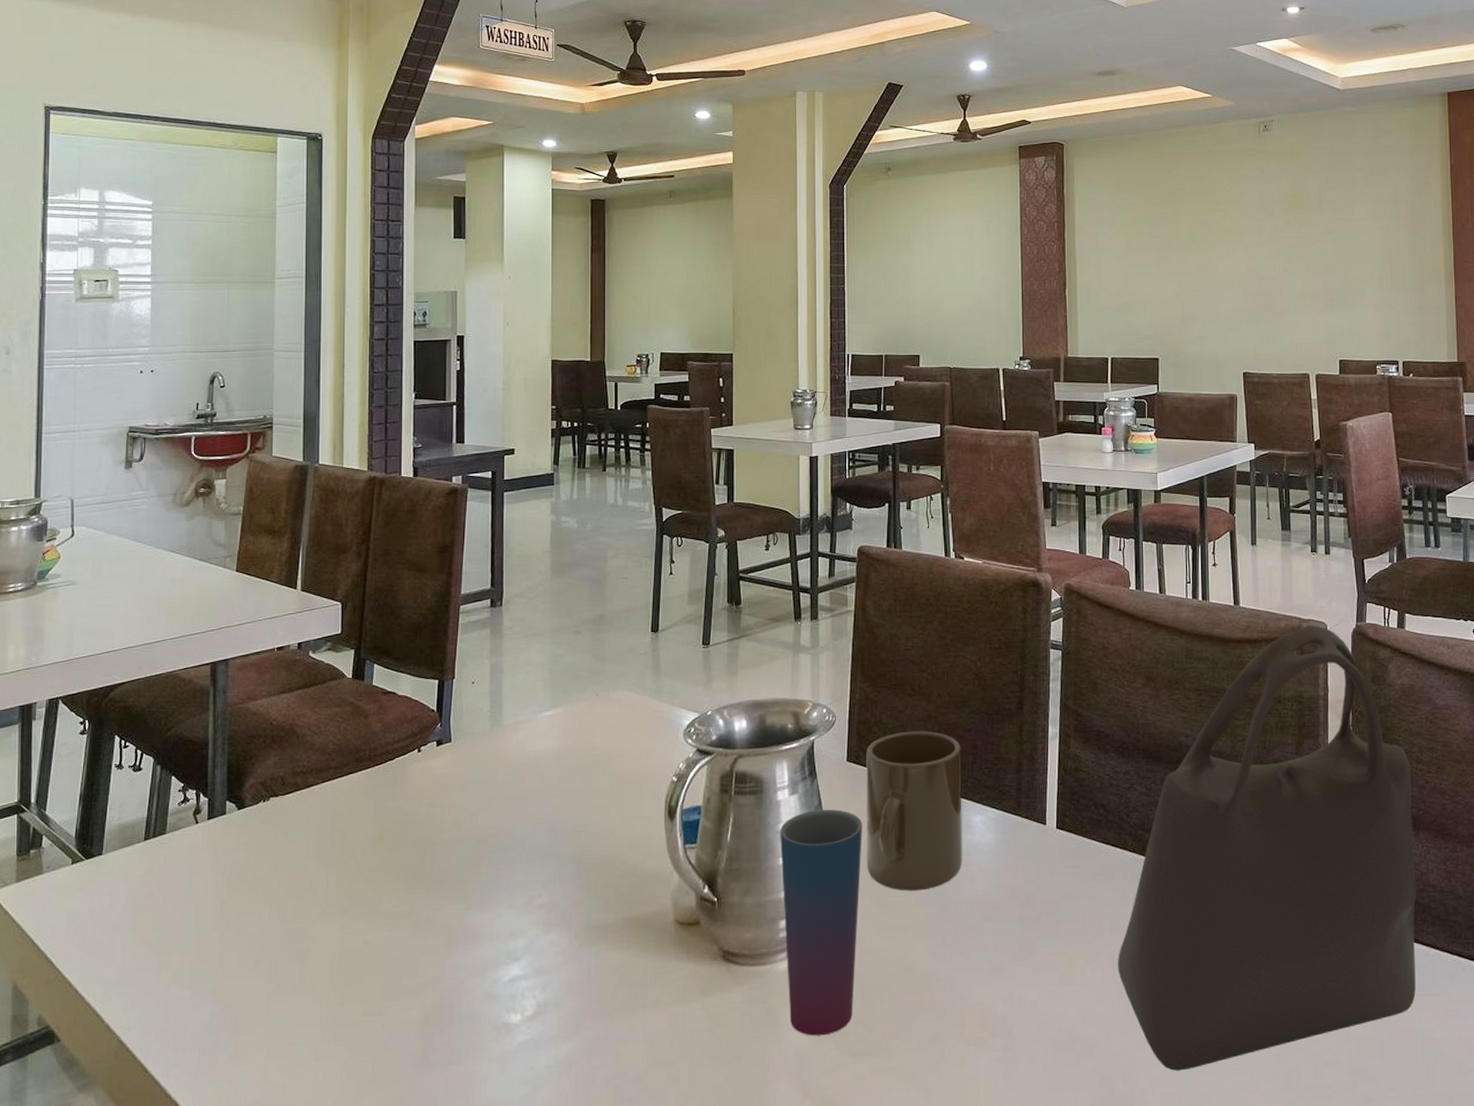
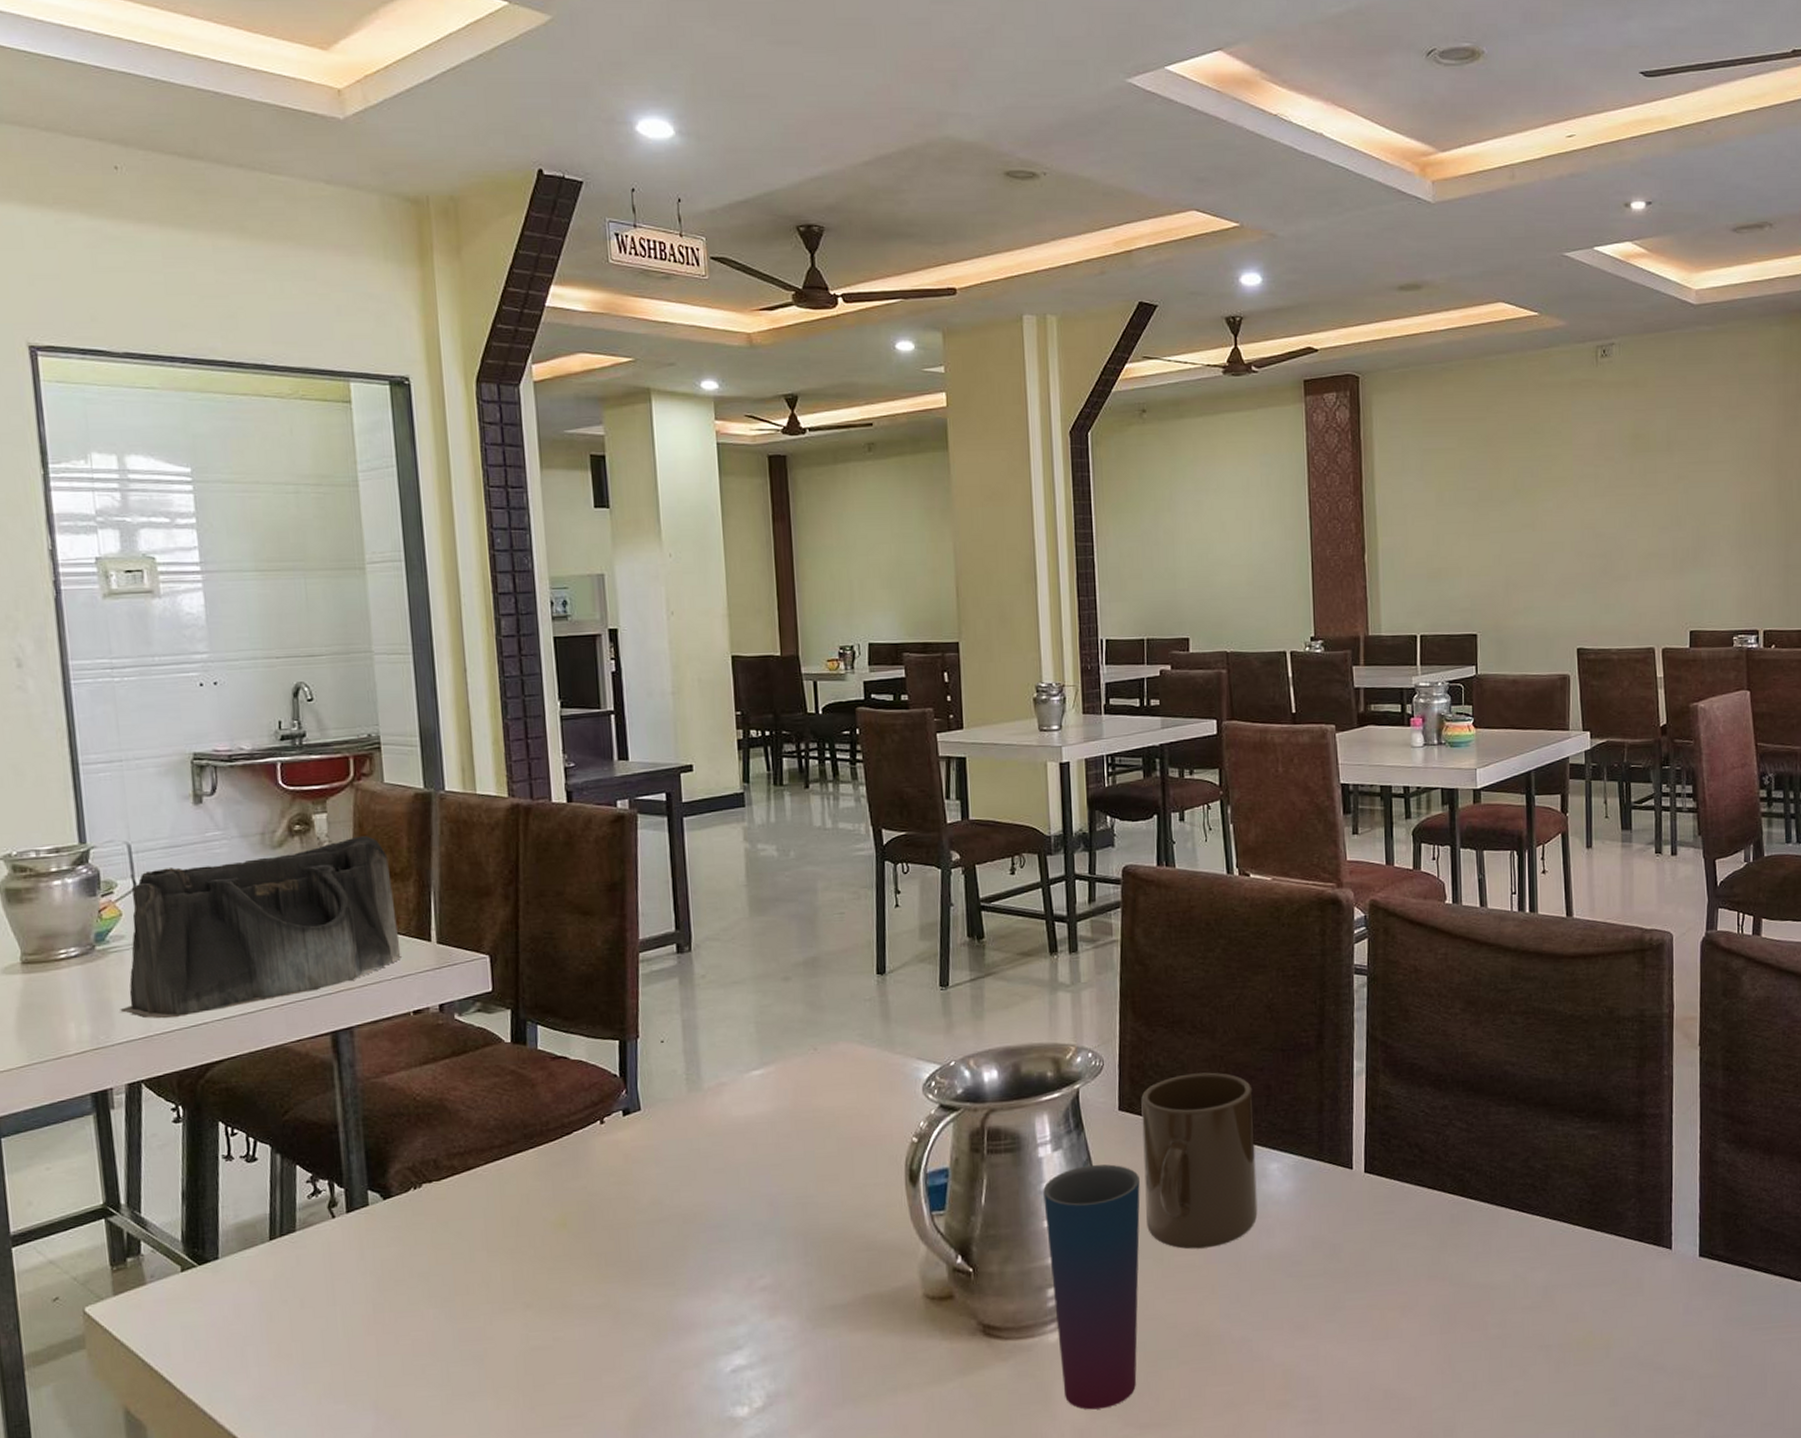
saddlebag: none [50,499,272,646] -> present [120,836,401,1019]
handbag: present [1118,625,1416,1071] -> none [1436,935,1769,1422]

